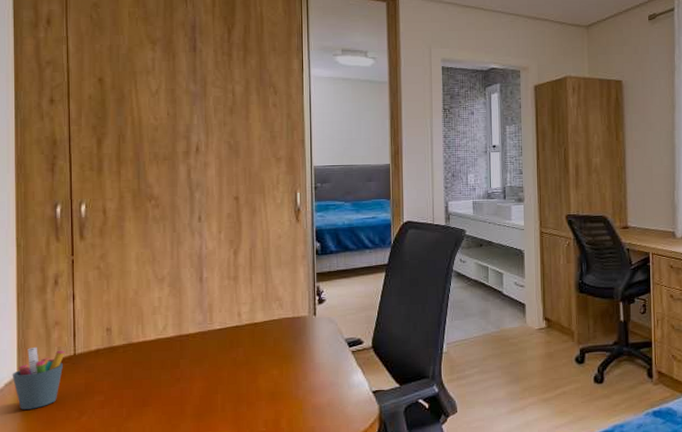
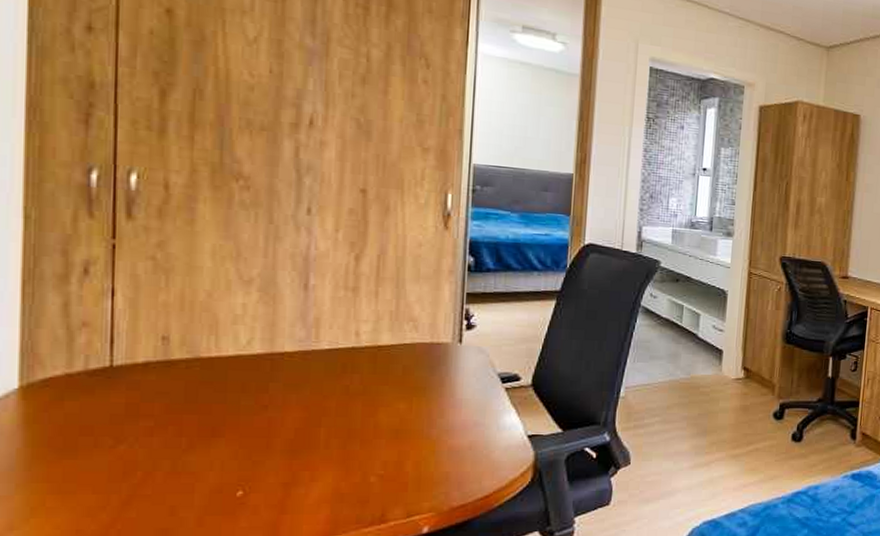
pen holder: present [12,346,65,410] -> none [9,352,96,432]

